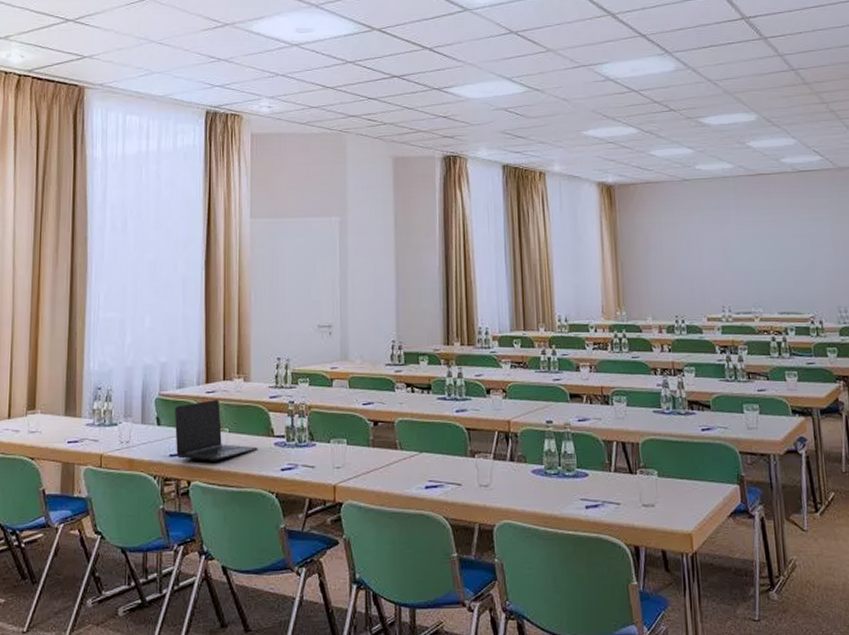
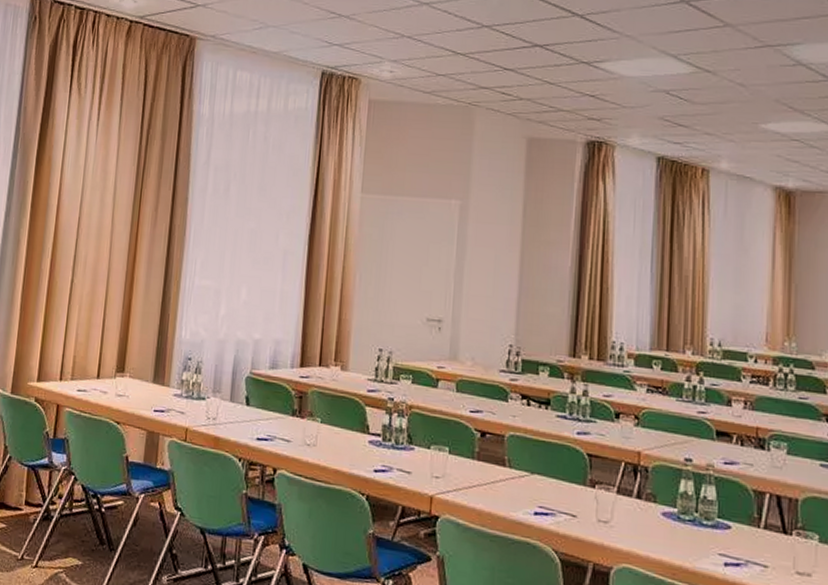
laptop: present [174,400,258,461] -> none [263,385,351,452]

